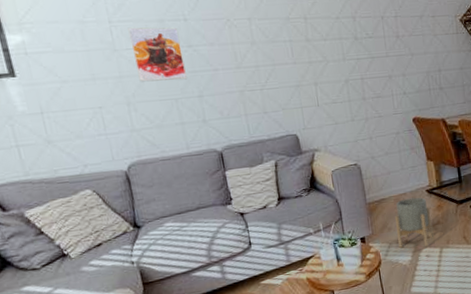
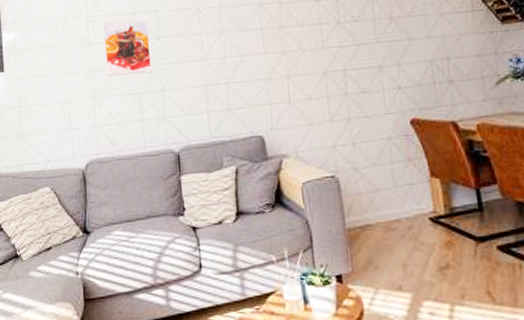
planter: present [394,197,433,248] -> none [383,227,440,300]

